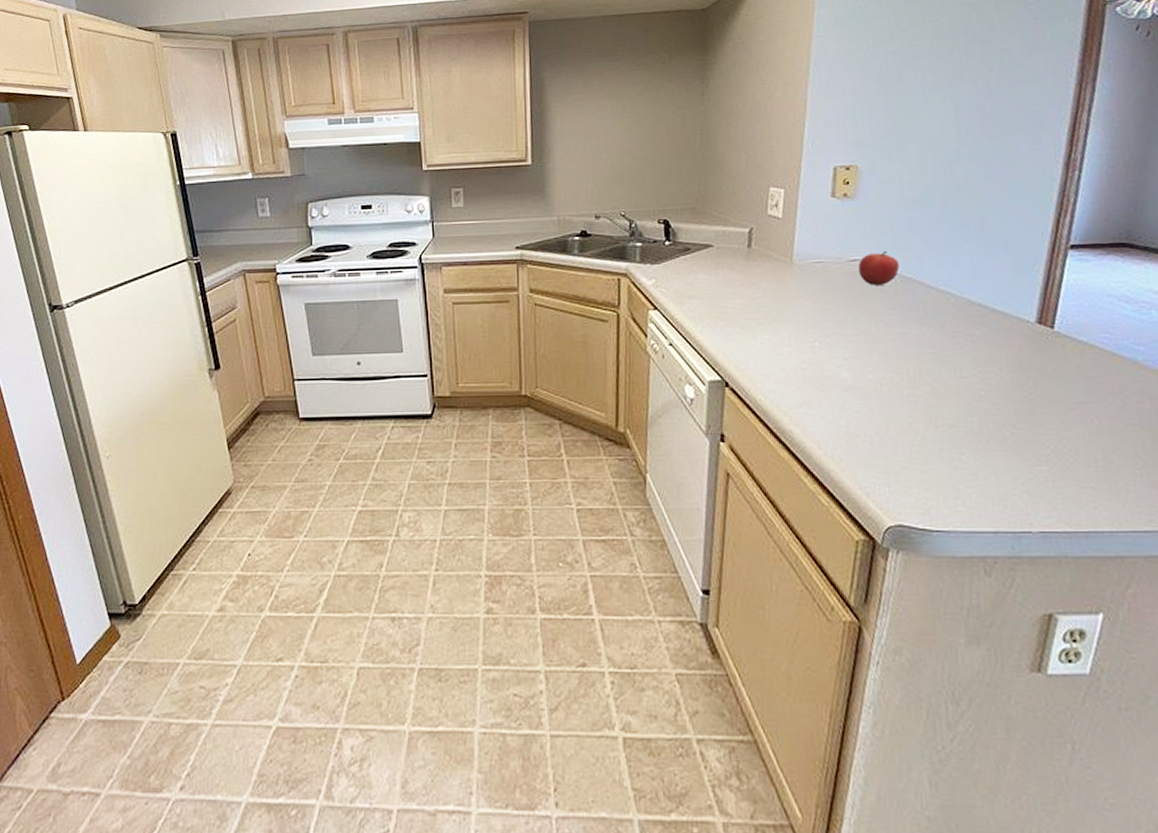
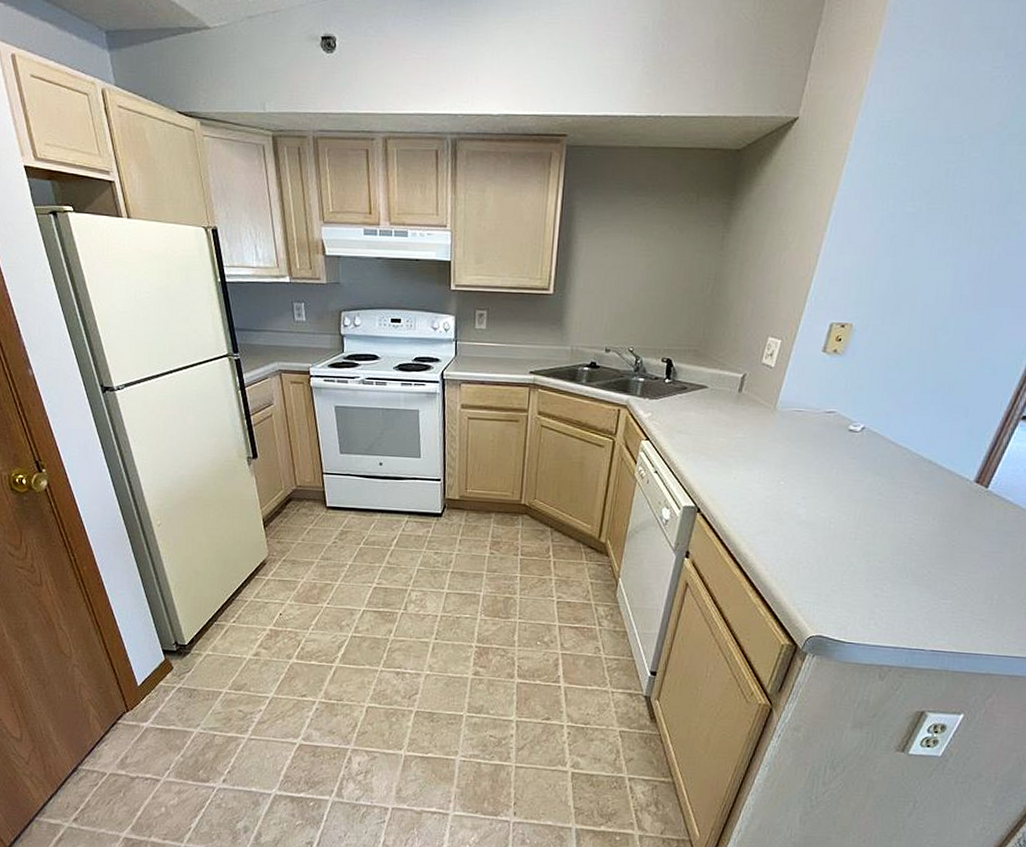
fruit: present [858,250,900,285] -> none [832,405,870,437]

